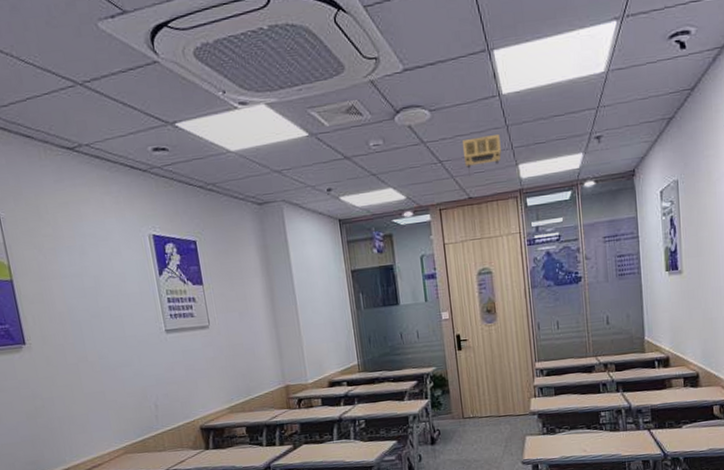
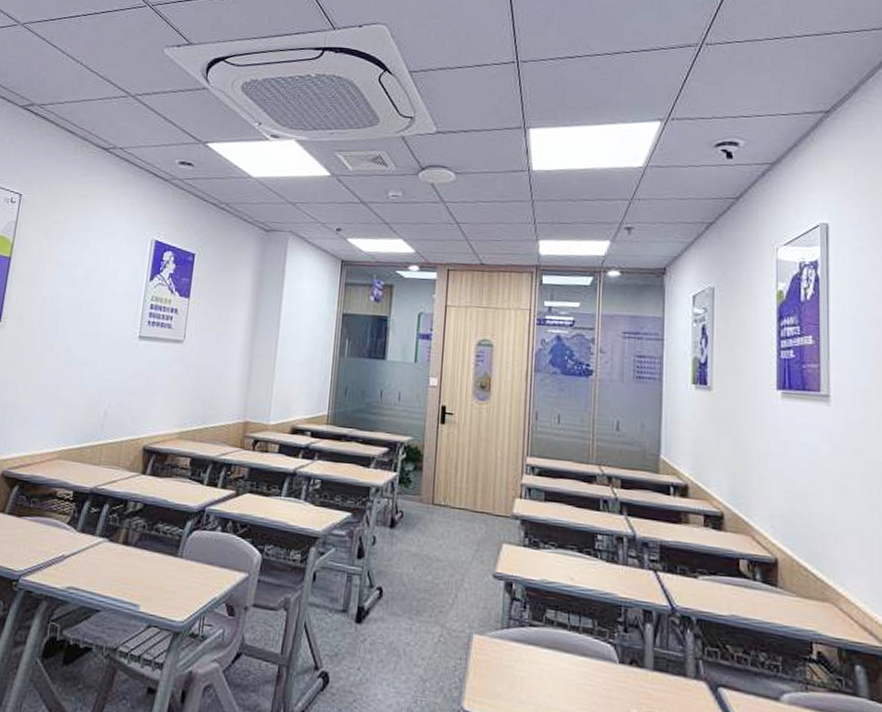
projector: present [462,135,502,177] -> none [482,206,523,243]

